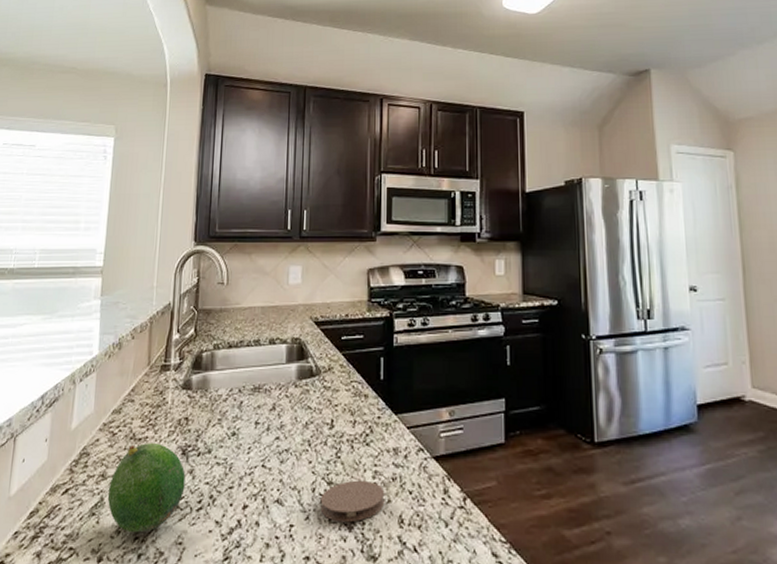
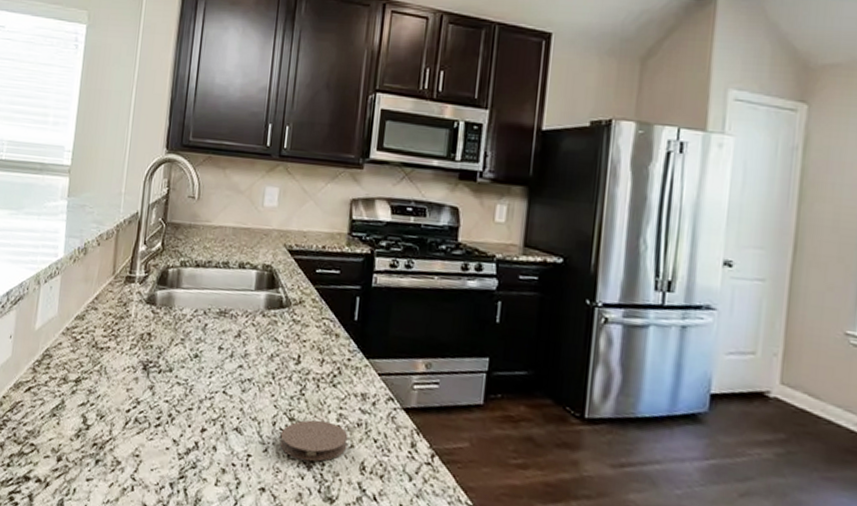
fruit: present [107,443,186,533] -> none [68,353,146,440]

